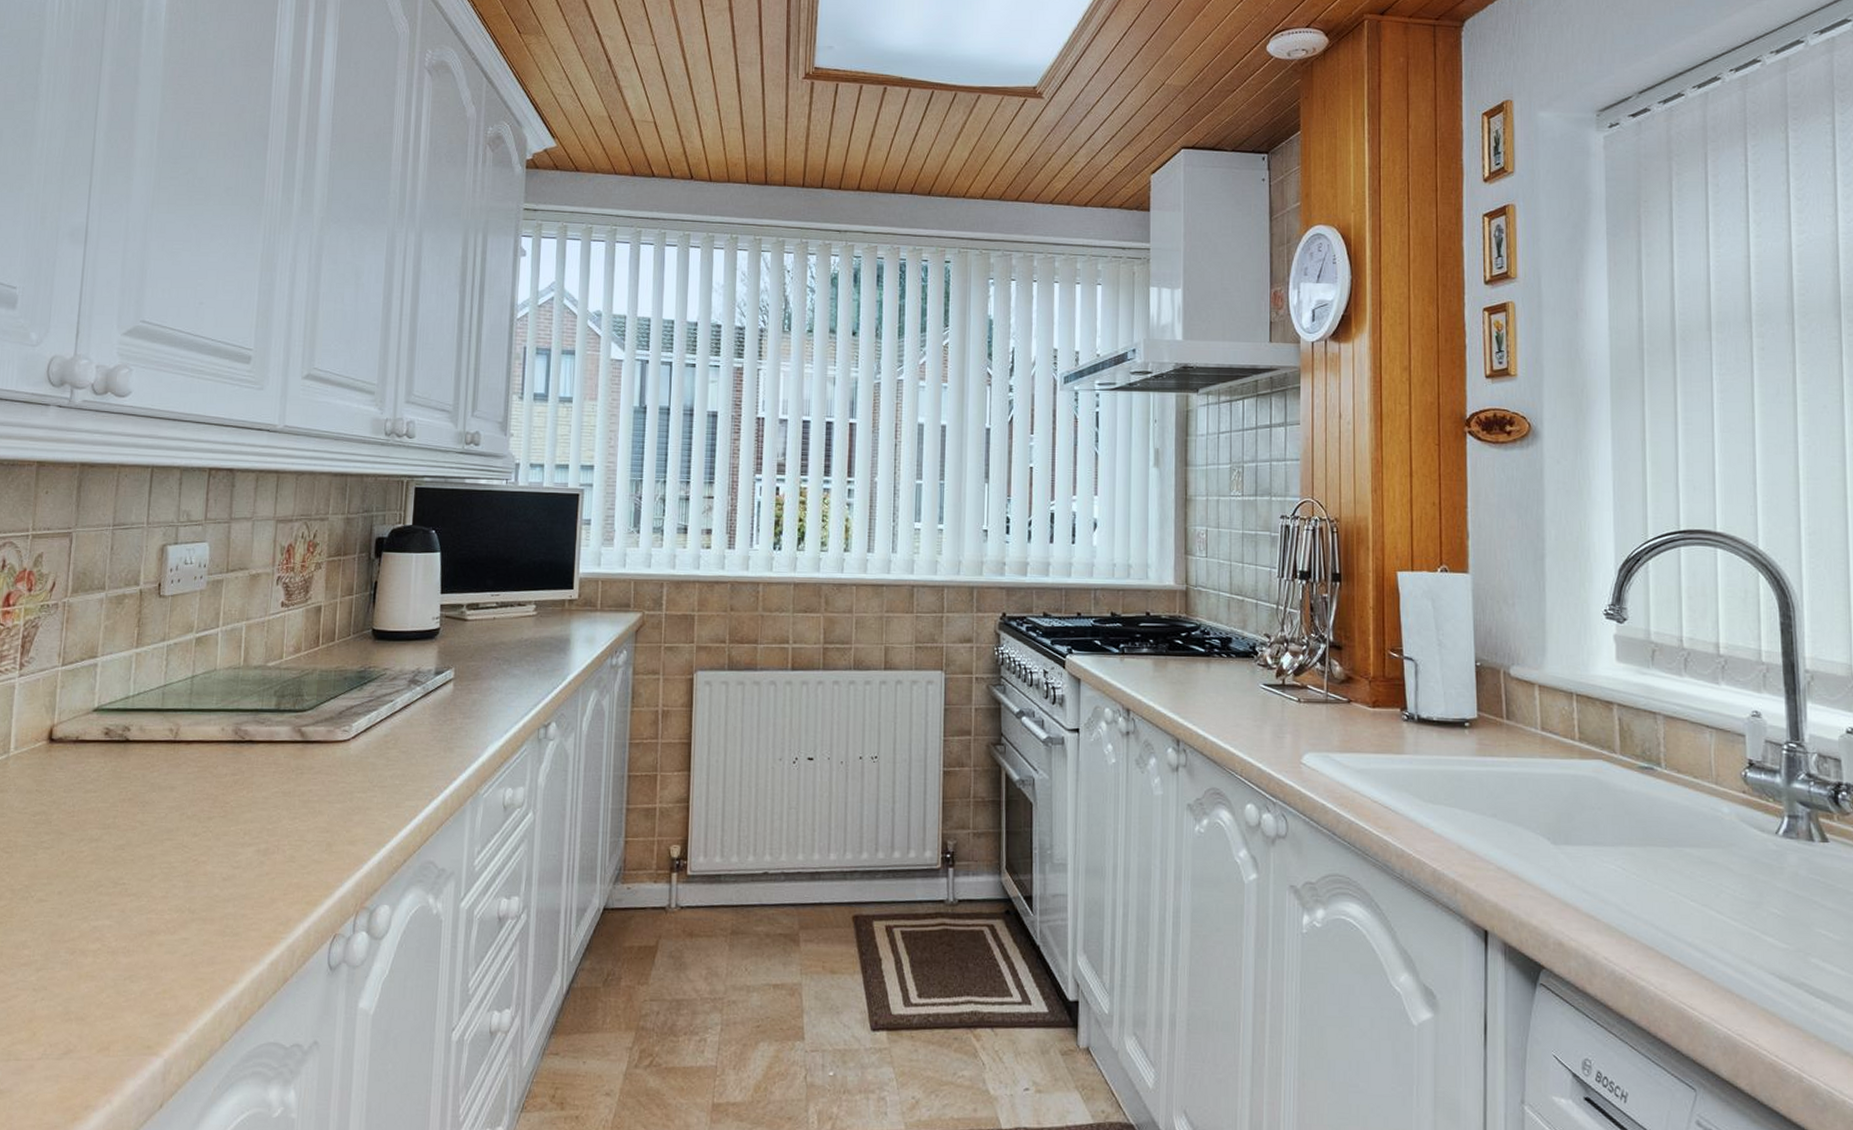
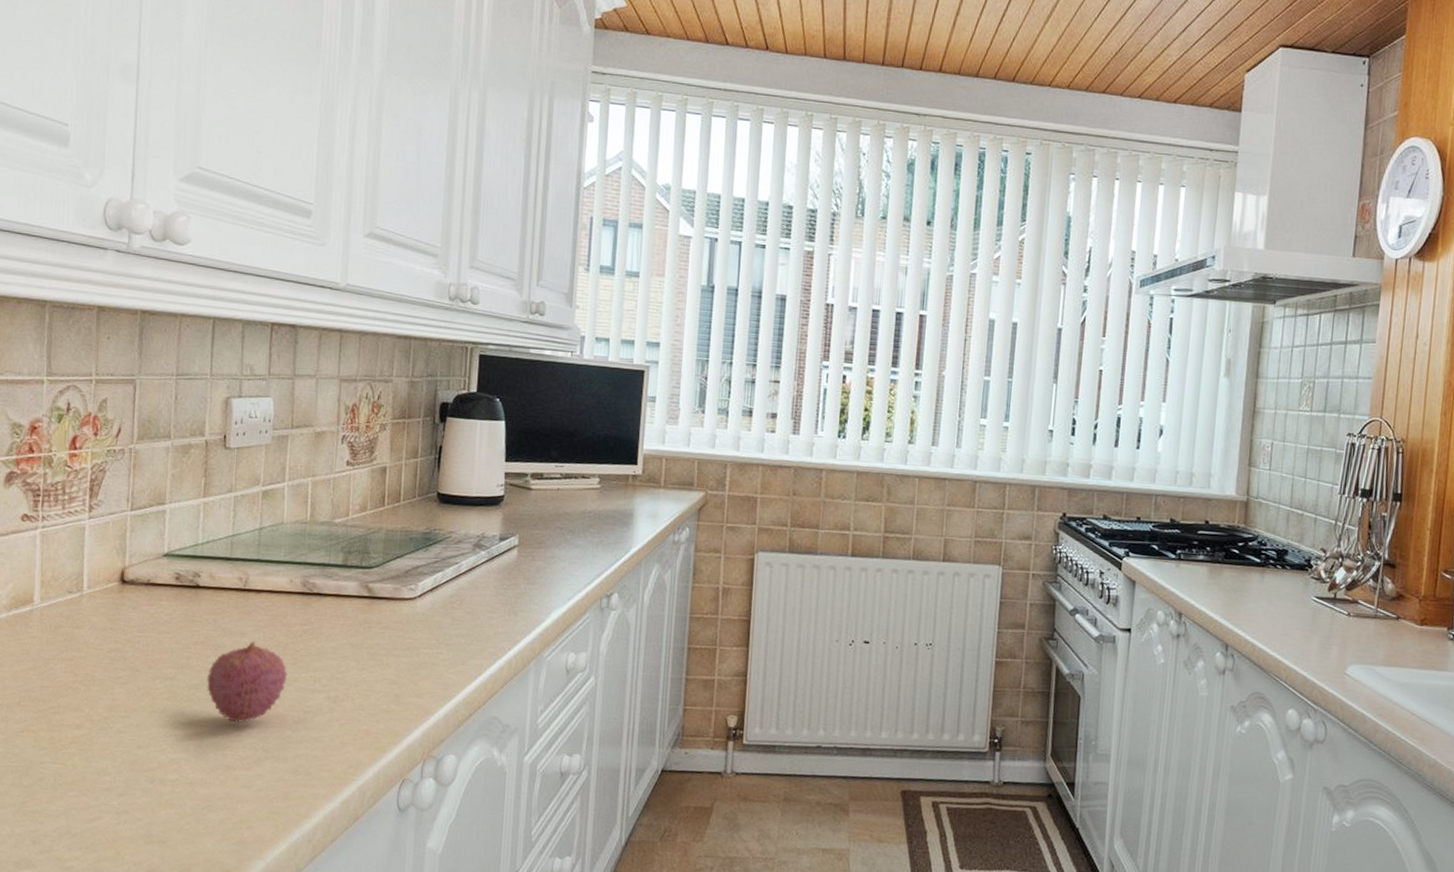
fruit: none [133,795,217,884] -> present [206,641,287,724]

